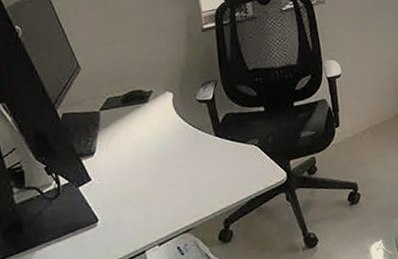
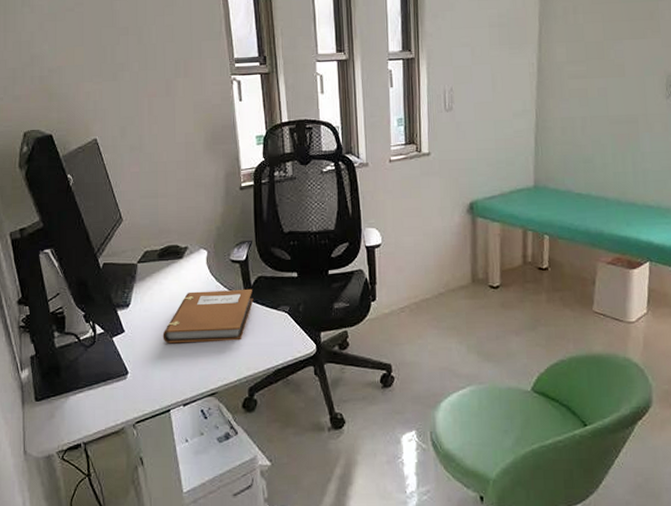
notebook: none [132,126,223,187] -> present [162,288,254,344]

